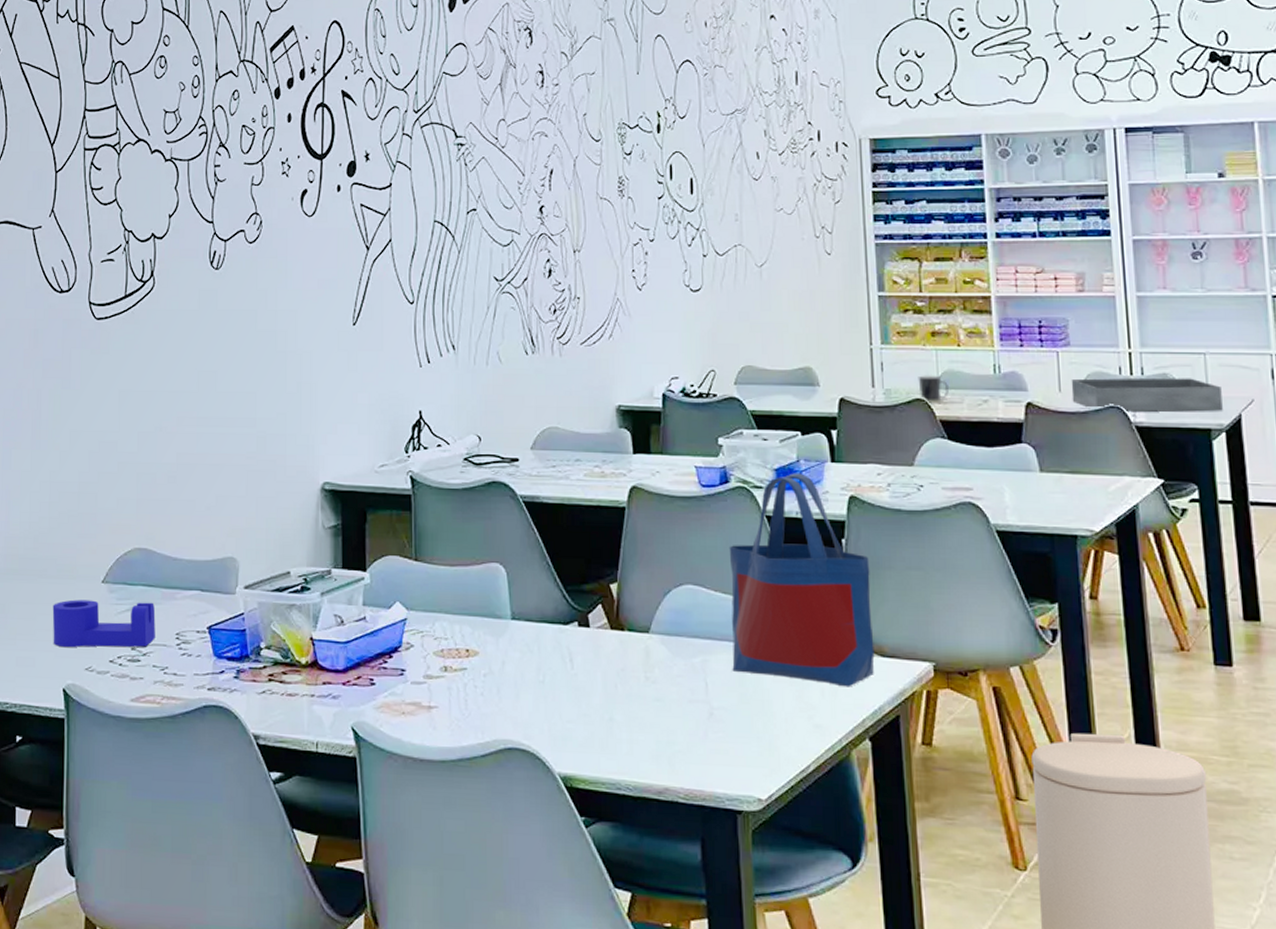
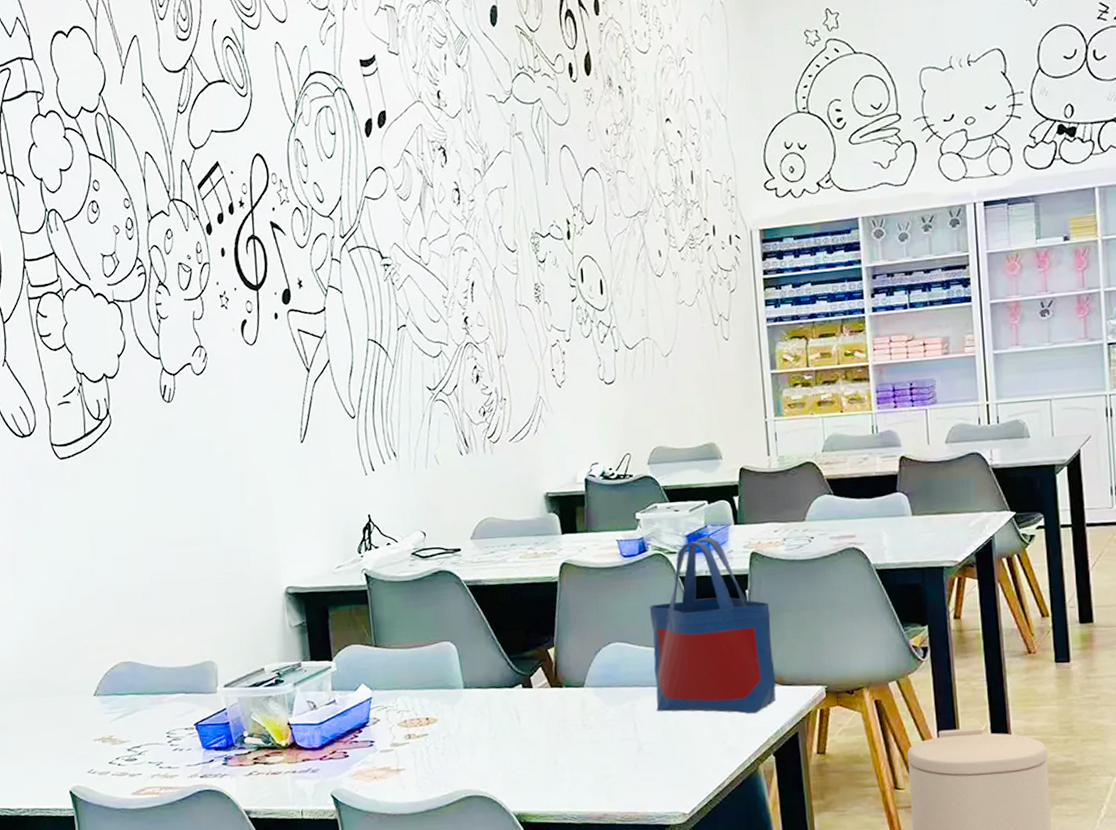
tape dispenser: present [52,599,156,647] -> none [51,708,148,755]
mug: present [918,375,949,403] -> none [807,440,834,465]
storage tray: present [1071,378,1223,412] -> none [938,422,1065,457]

